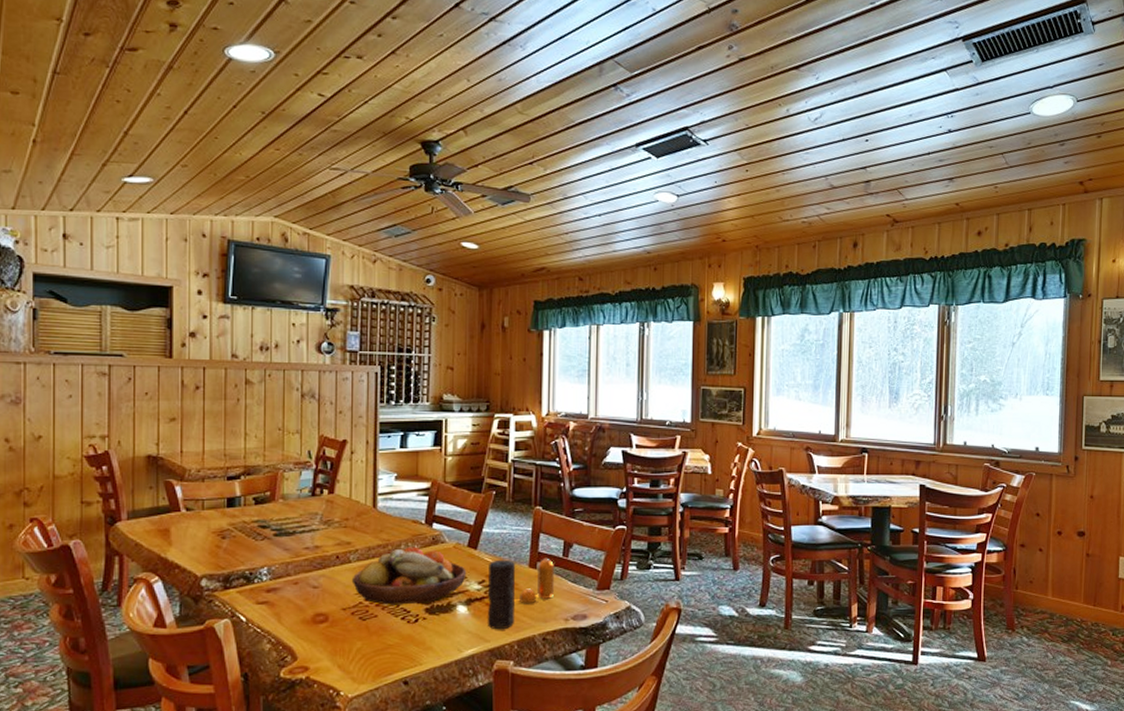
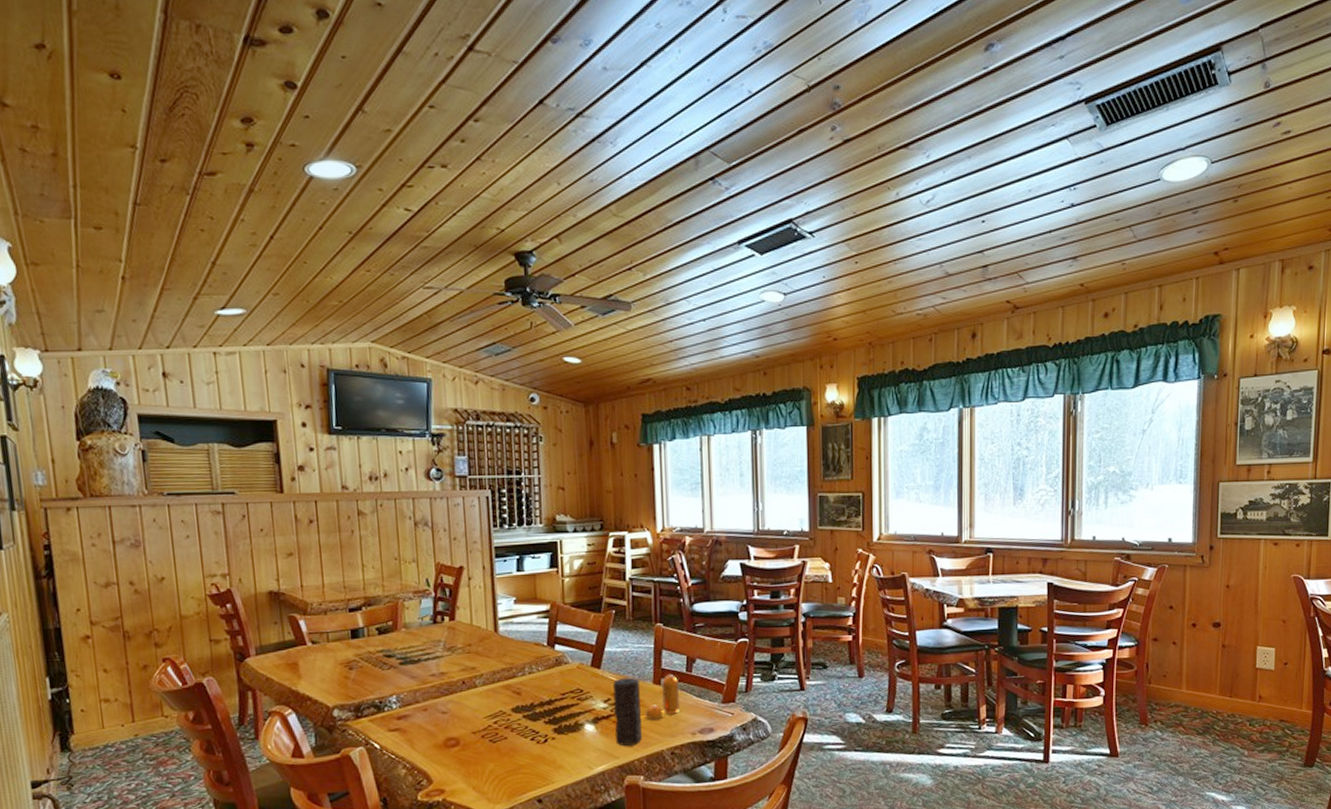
fruit bowl: present [351,547,467,605] -> none [479,669,592,727]

